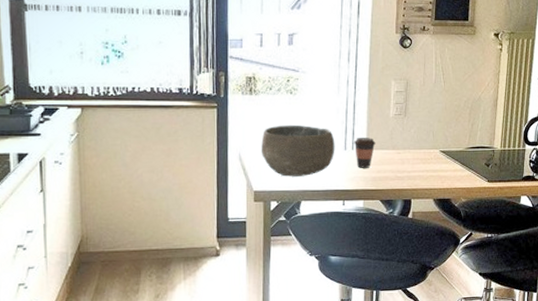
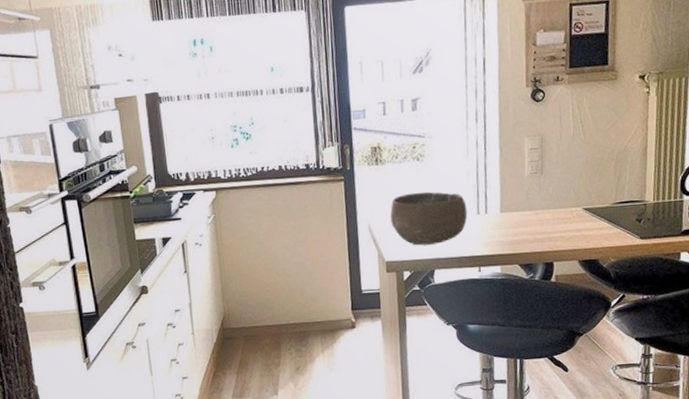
coffee cup: present [353,138,376,168] -> none [486,199,511,232]

